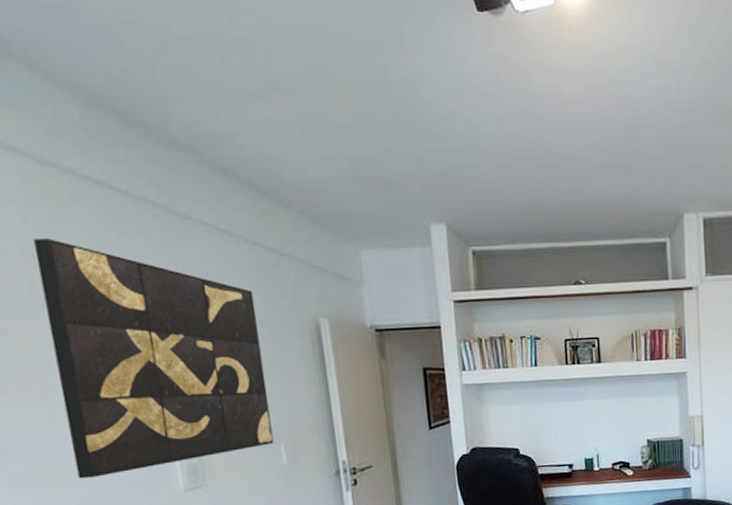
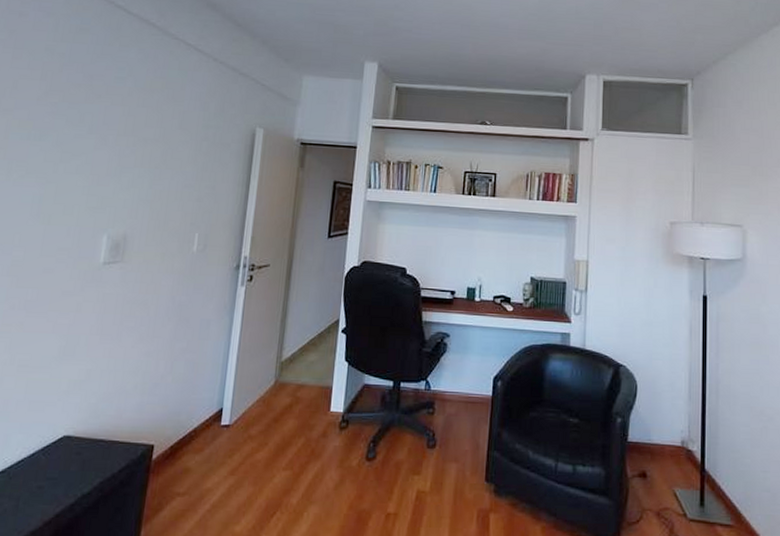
wall art: present [34,238,274,479] -> none [21,42,209,241]

